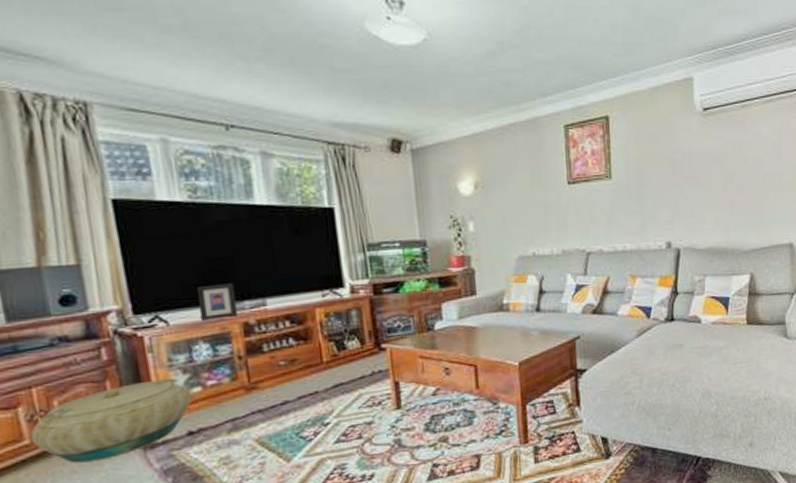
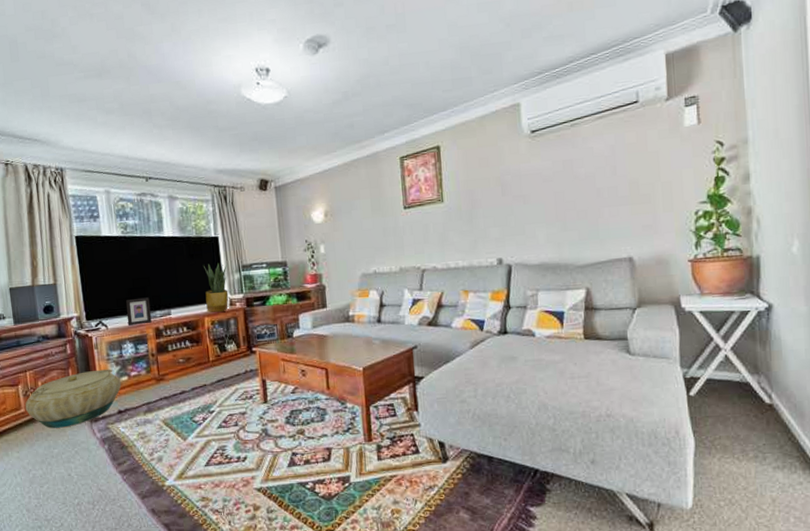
planter: none [314,240,349,302] -> present [204,263,229,312]

